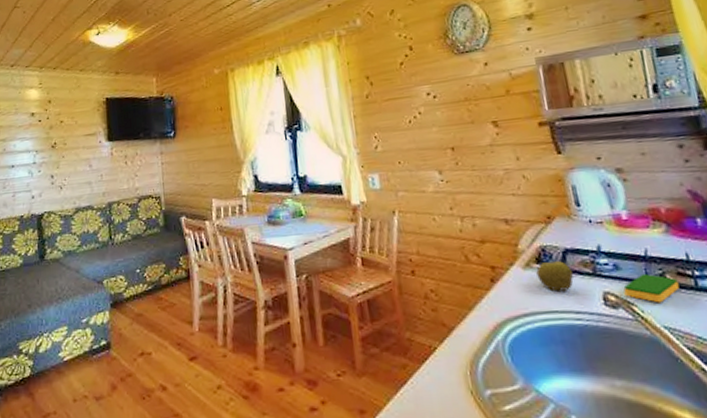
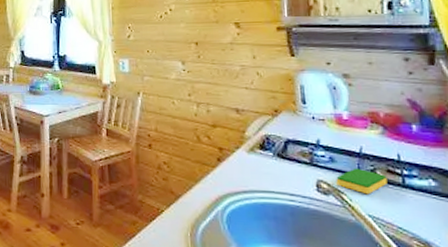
apple: present [536,257,574,291] -> none [259,145,292,175]

